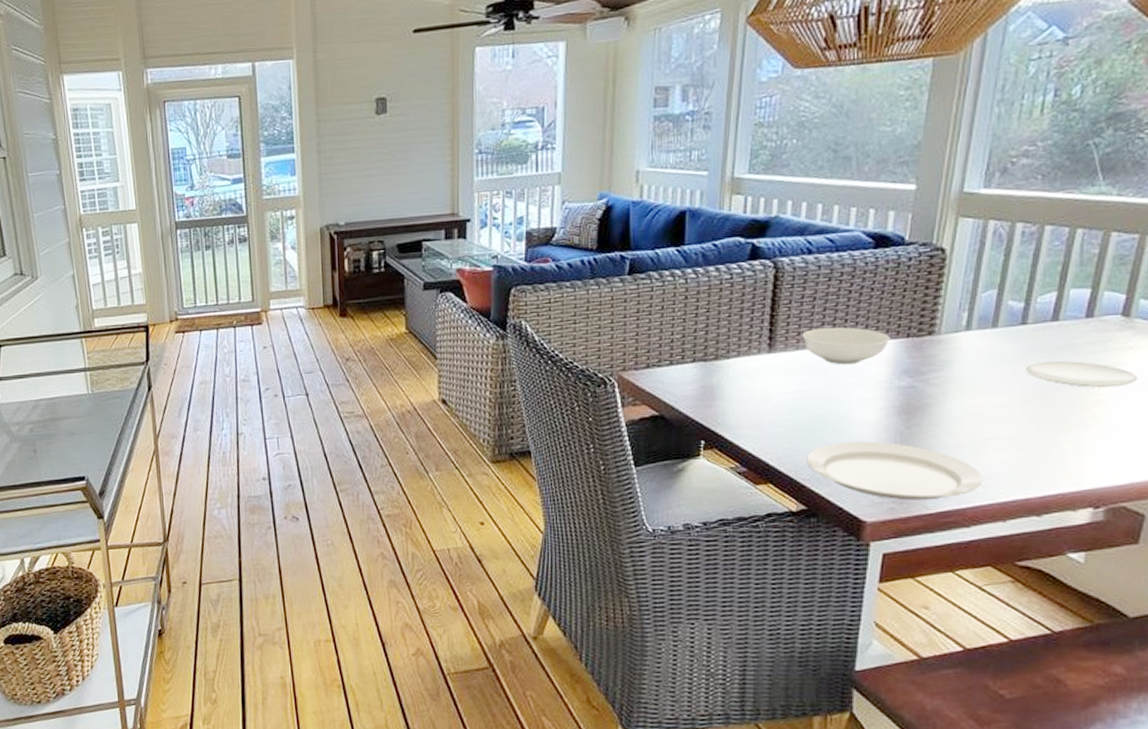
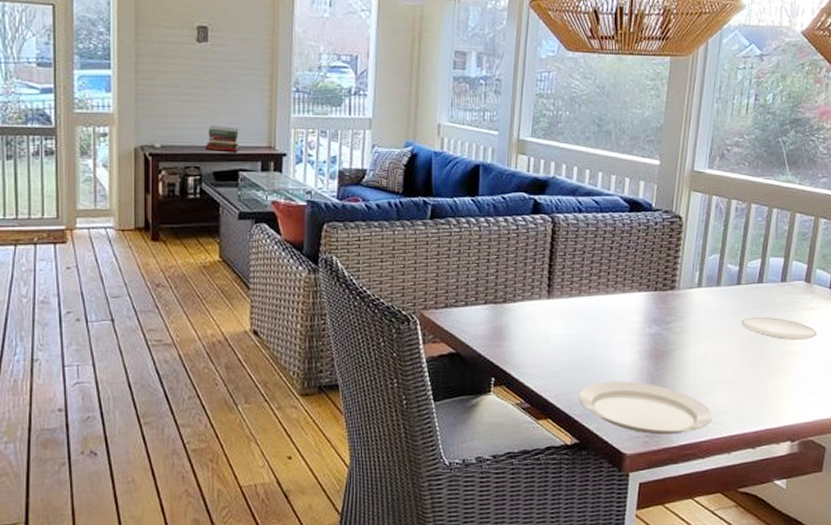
books: none [389,197,422,224] -> present [206,126,239,153]
bowl: present [802,326,891,365] -> none [574,278,643,313]

